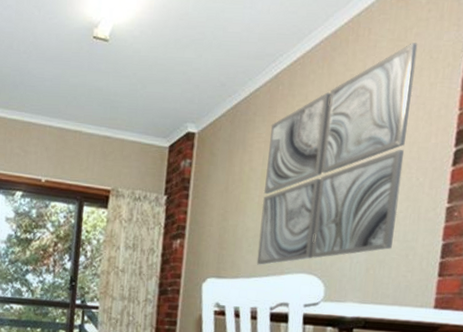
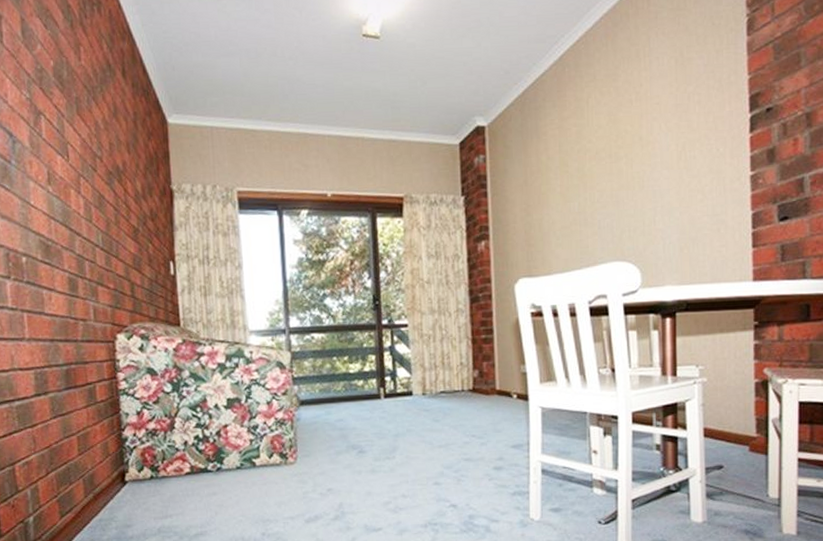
wall art: present [256,43,418,265] -> none [562,10,703,258]

